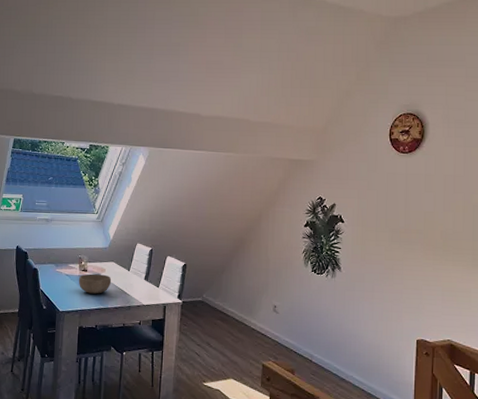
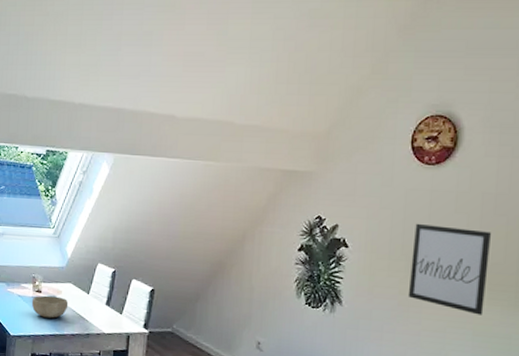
wall art: none [392,201,452,274] -> present [407,223,491,315]

